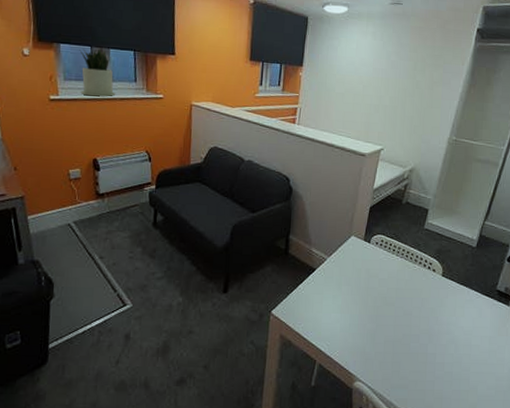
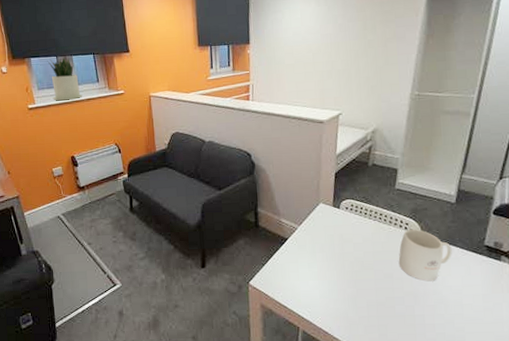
mug: none [418,269,468,321] -> present [398,229,452,282]

